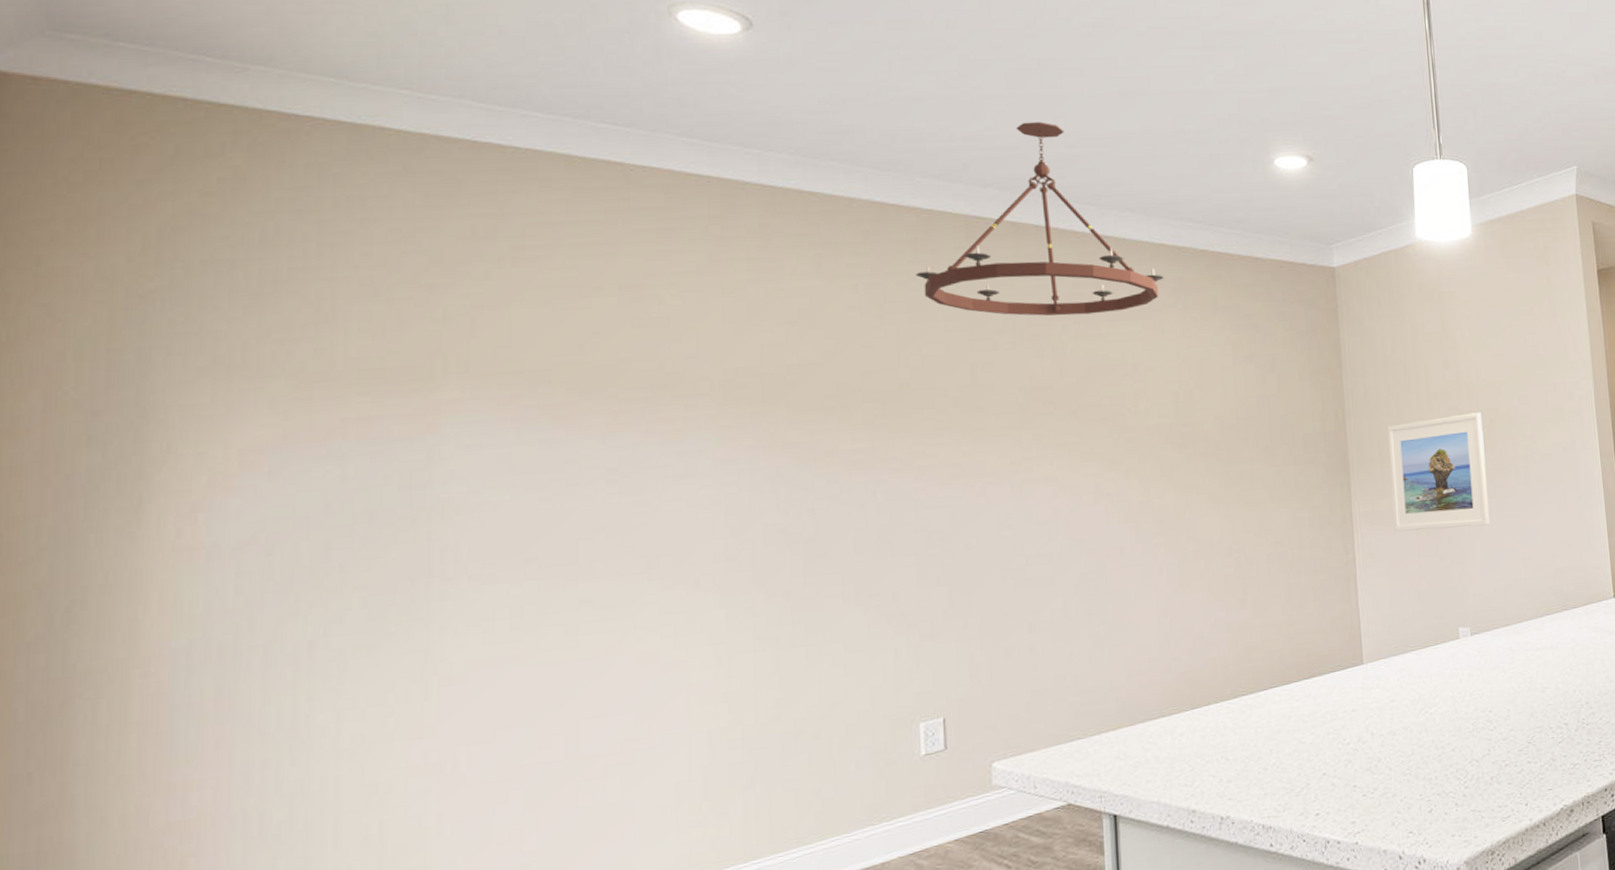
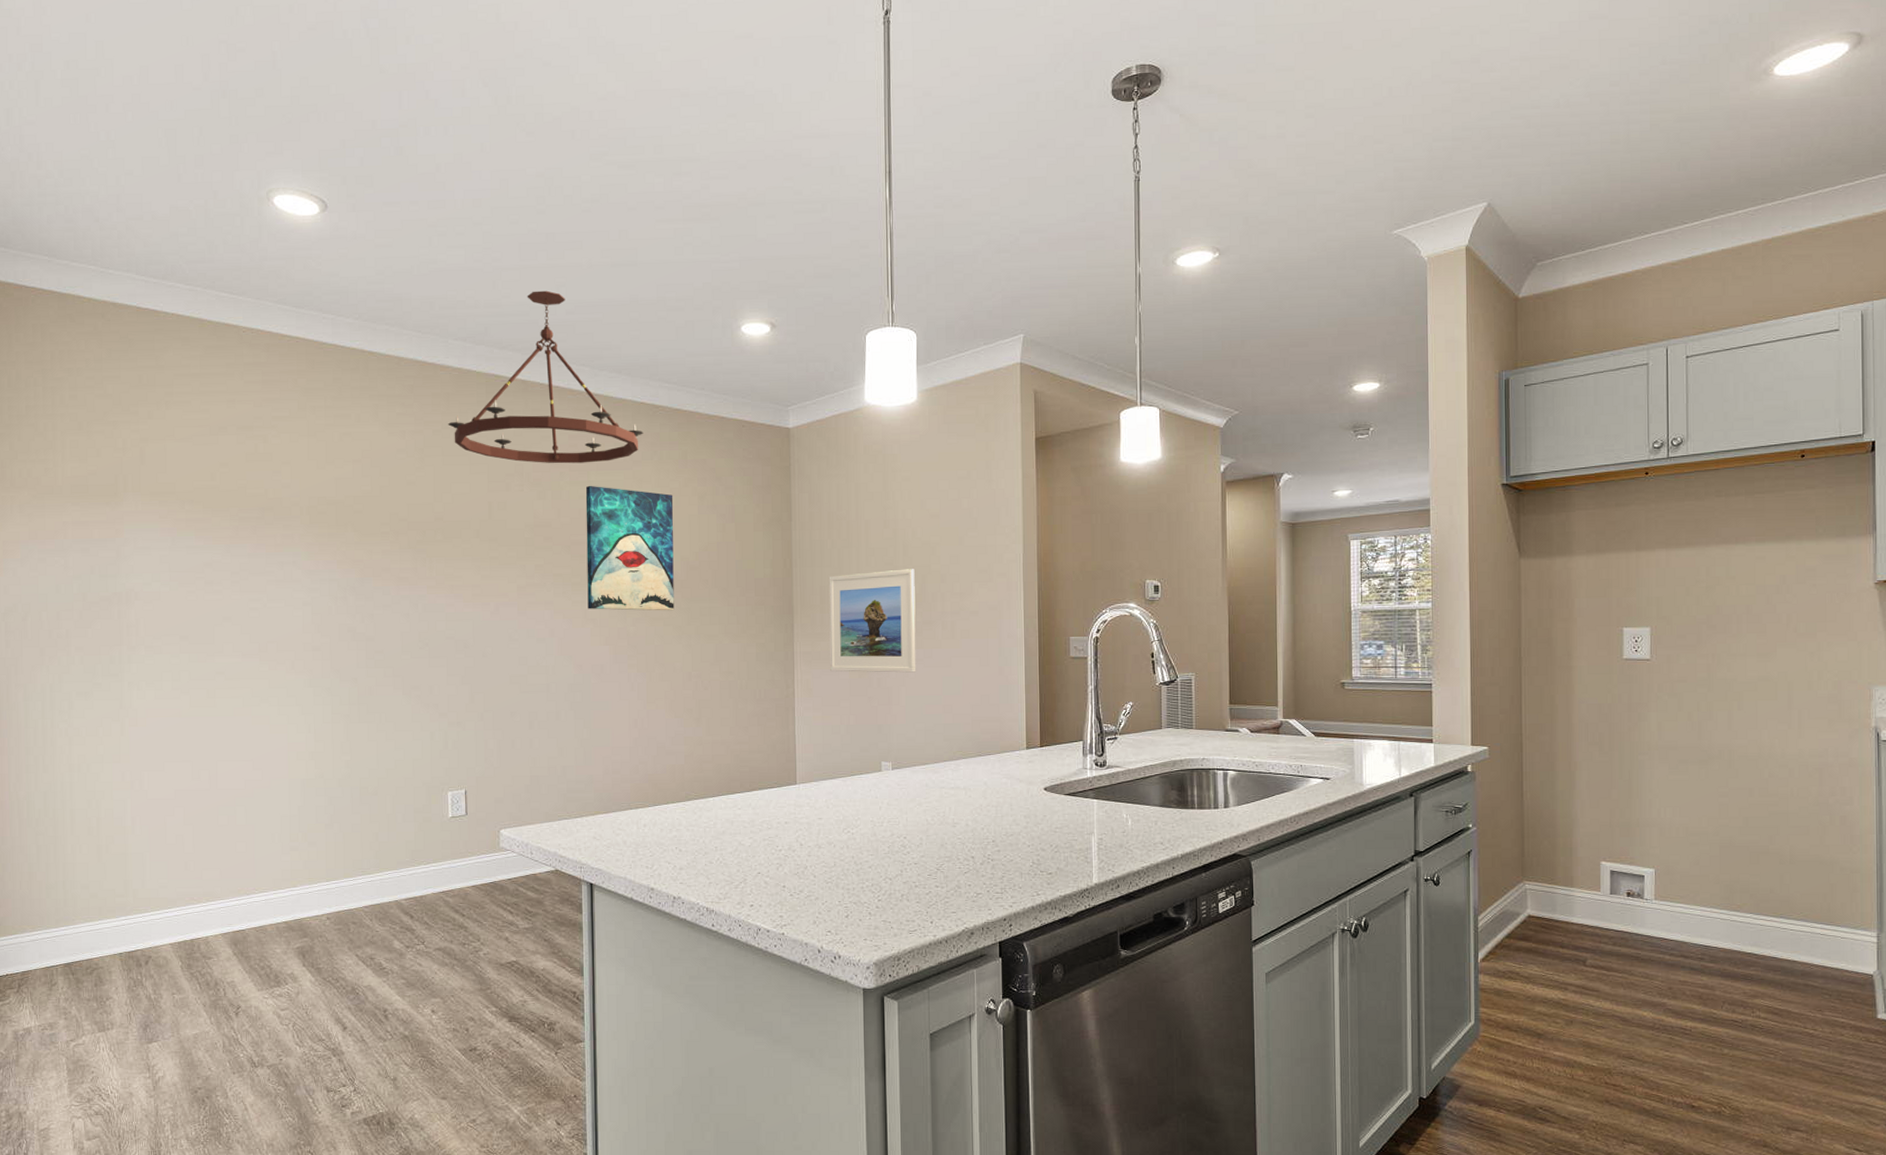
wall art: none [1094,338,1209,483] -> present [585,485,675,611]

